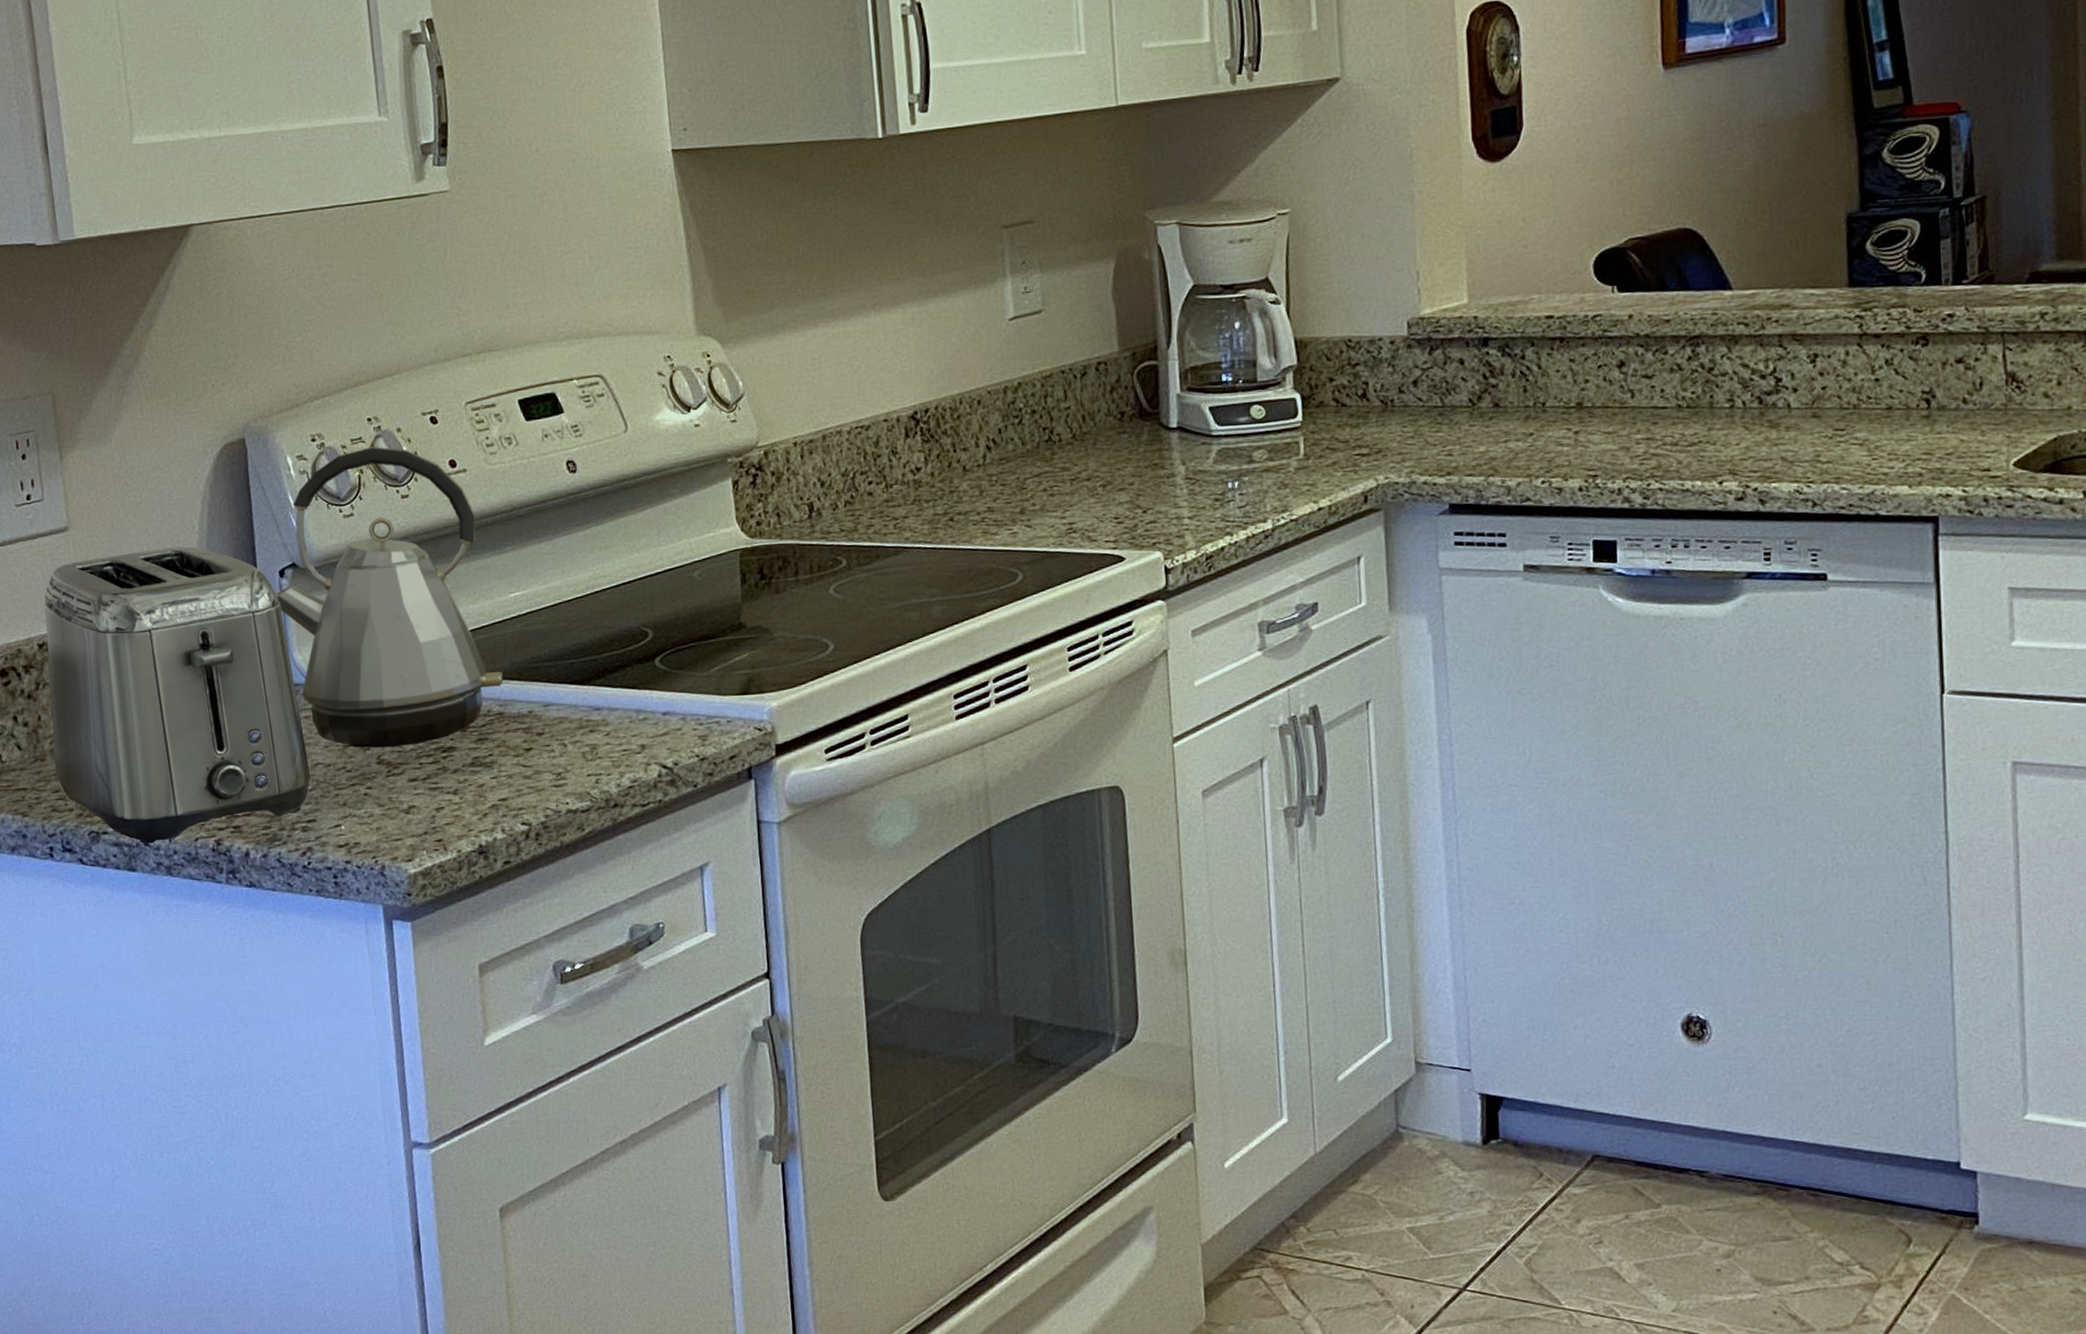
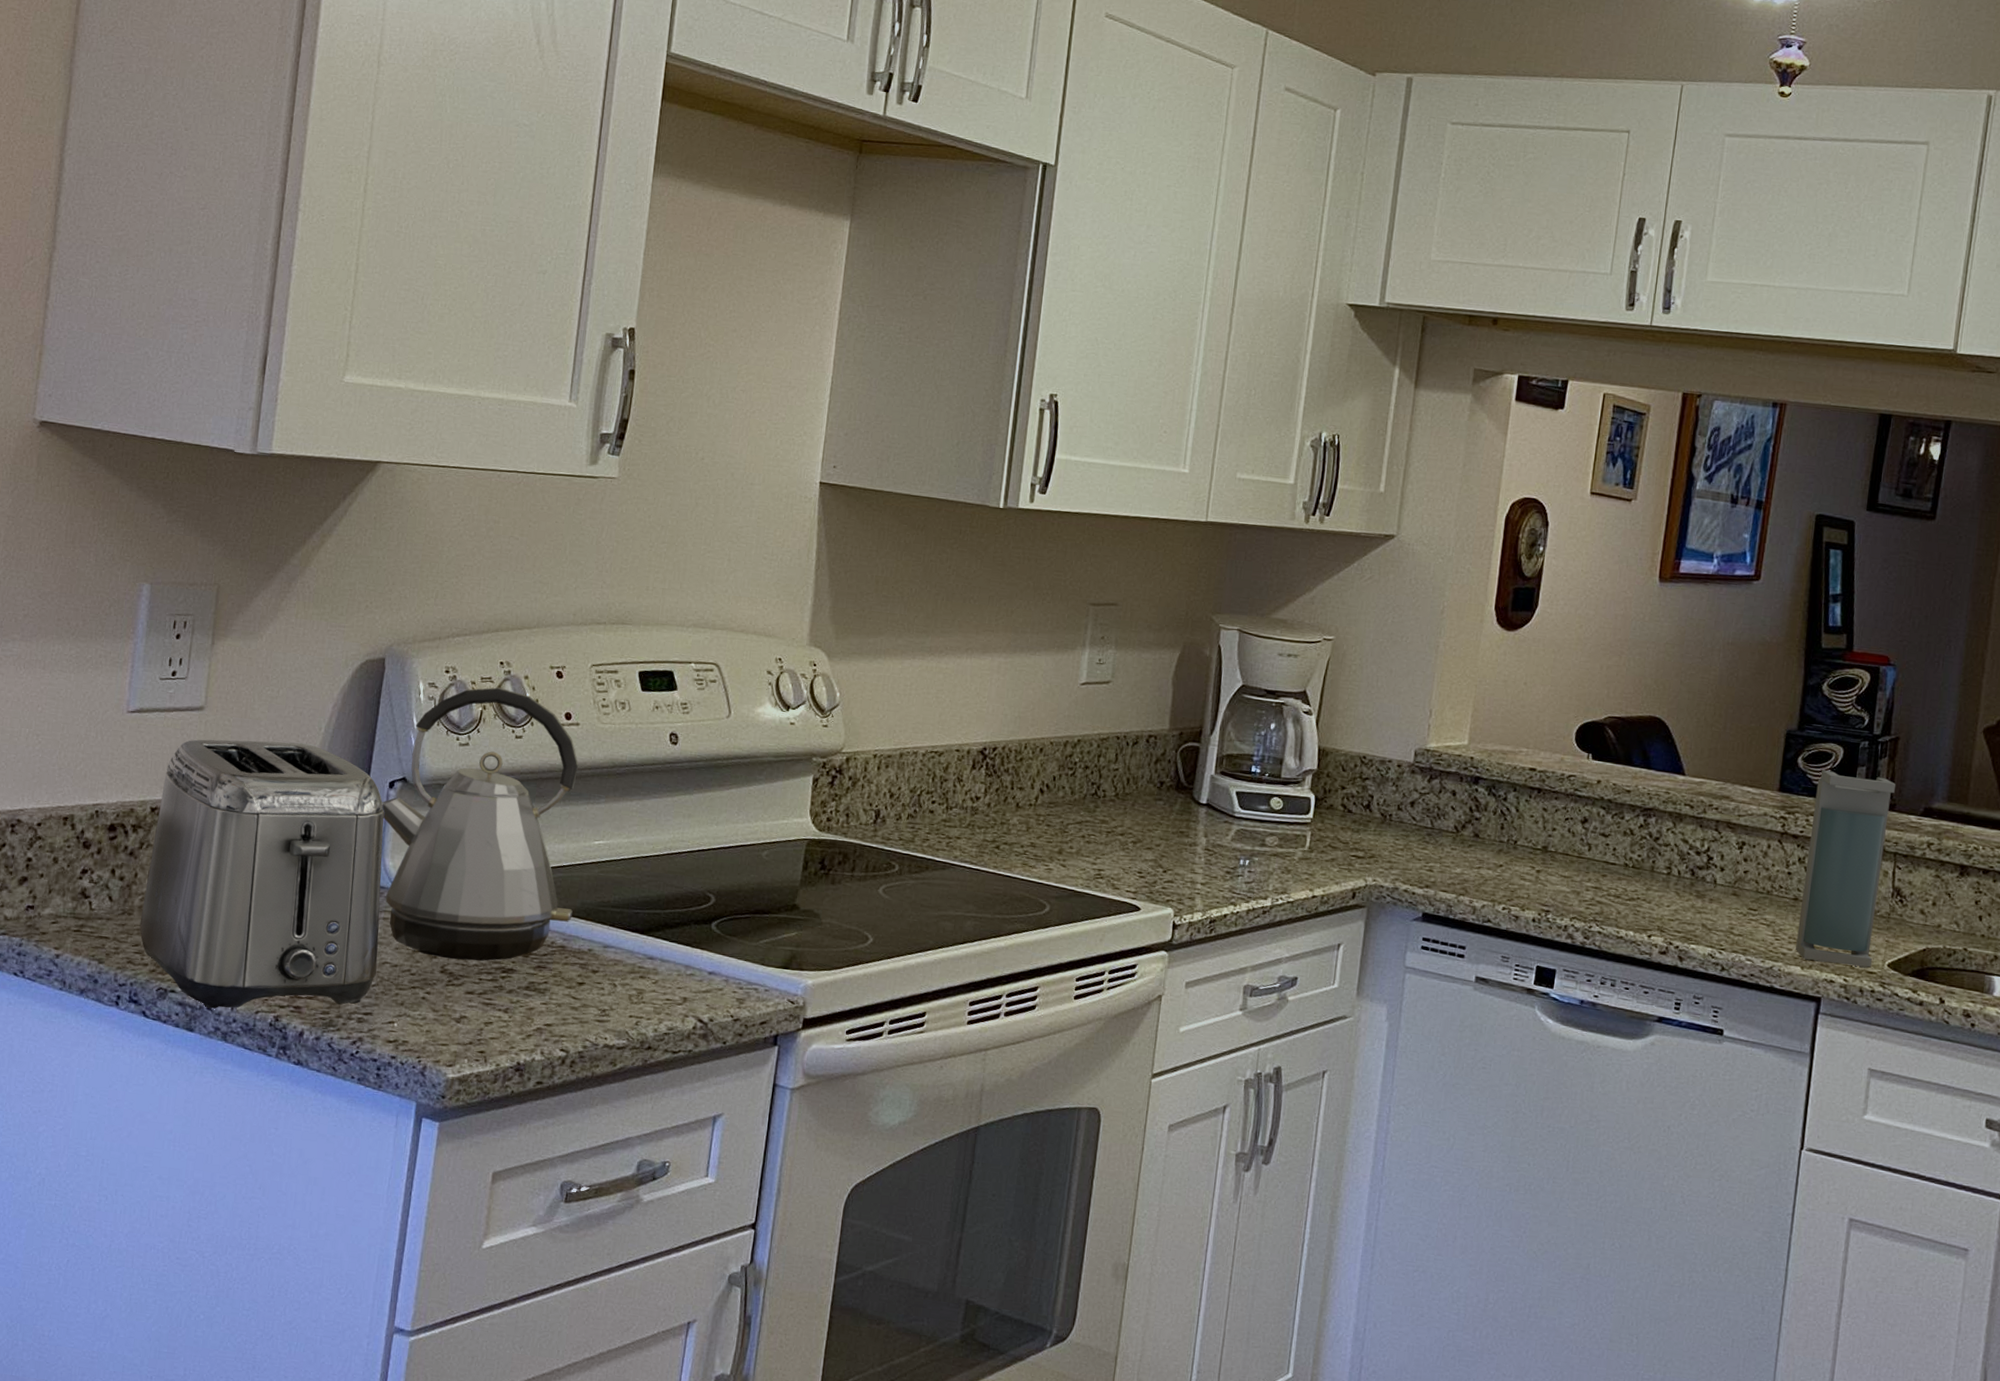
soap dispenser: none [1894,247,1993,475] -> present [1795,770,1896,968]

